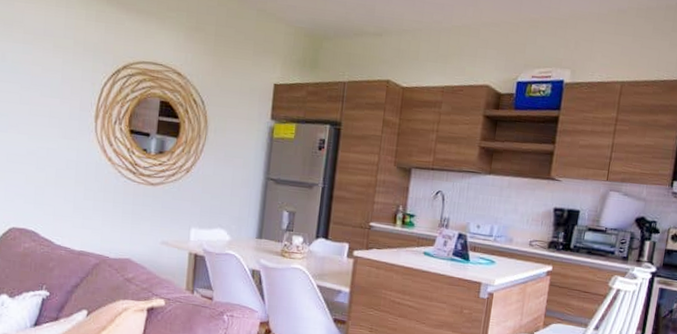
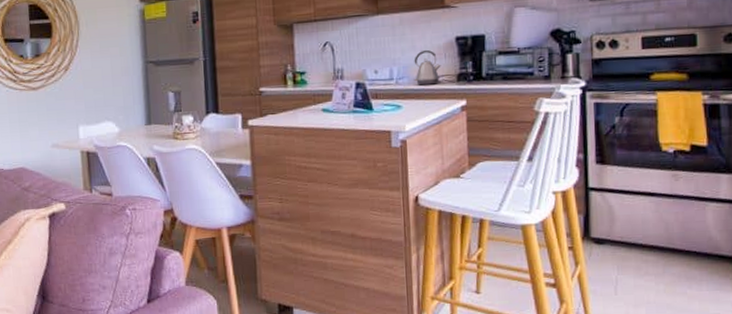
kettle: none [510,214,537,248] -> present [413,49,441,86]

